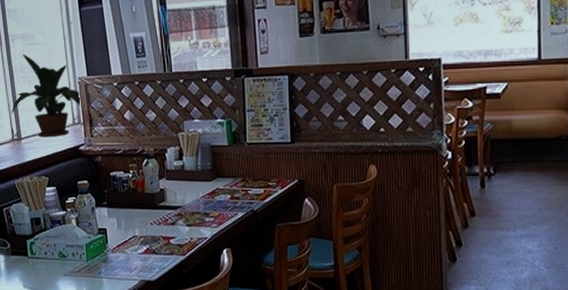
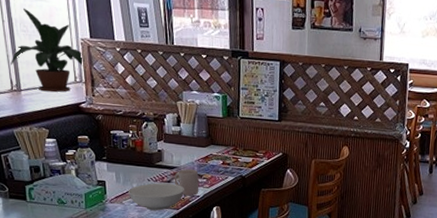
bowl: none [130,226,191,258] -> present [128,183,185,211]
cup: none [178,208,207,239] -> present [174,169,199,196]

